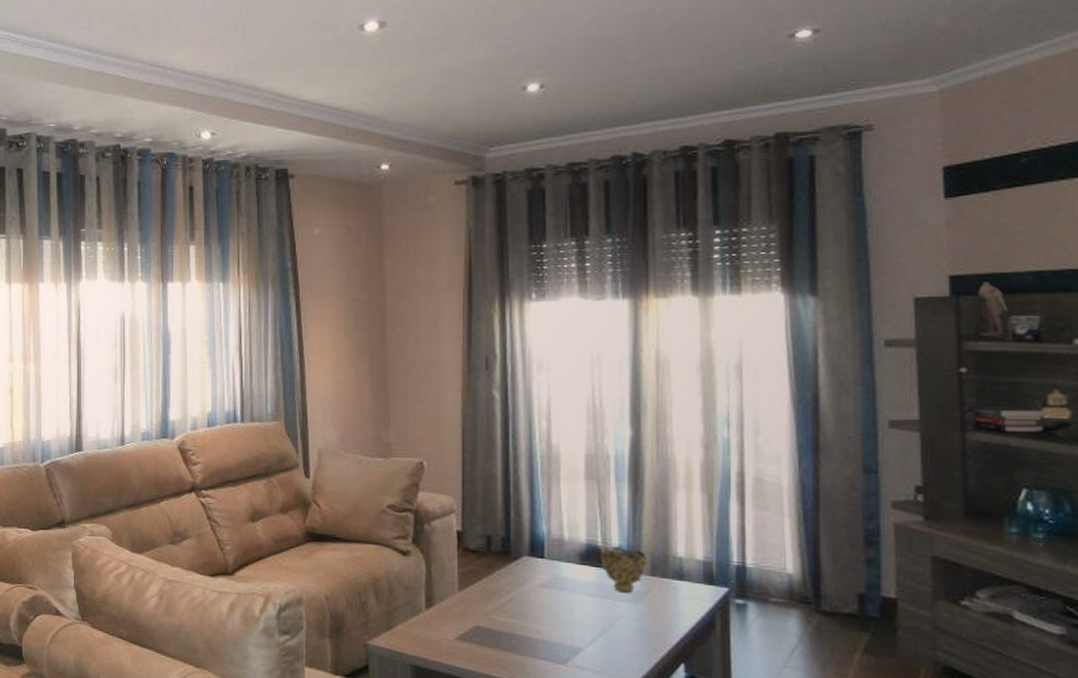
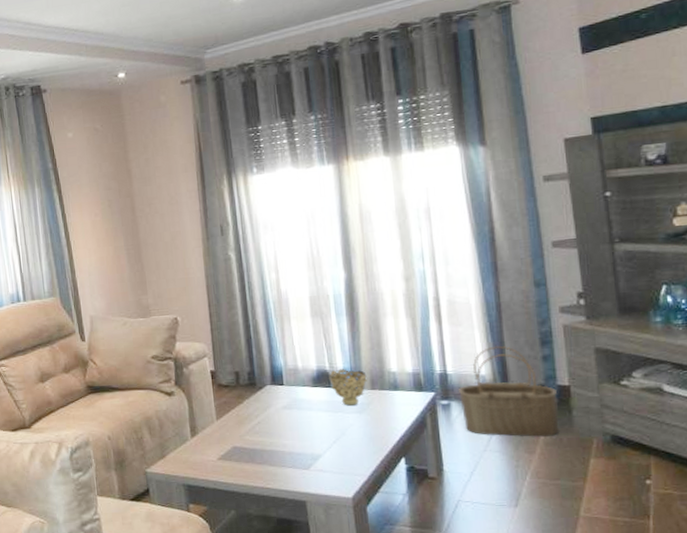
wicker basket: none [759,539,880,659] -> present [459,345,559,437]
books: present [963,404,1046,434] -> none [610,218,677,242]
figurine: present [976,281,1009,338] -> none [615,118,643,166]

